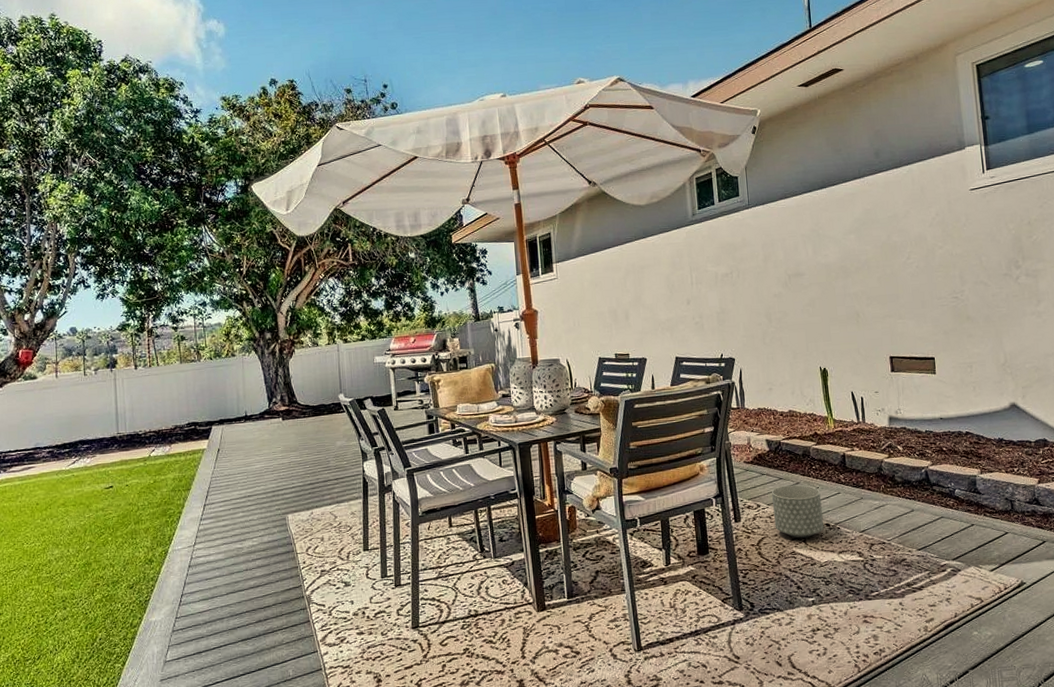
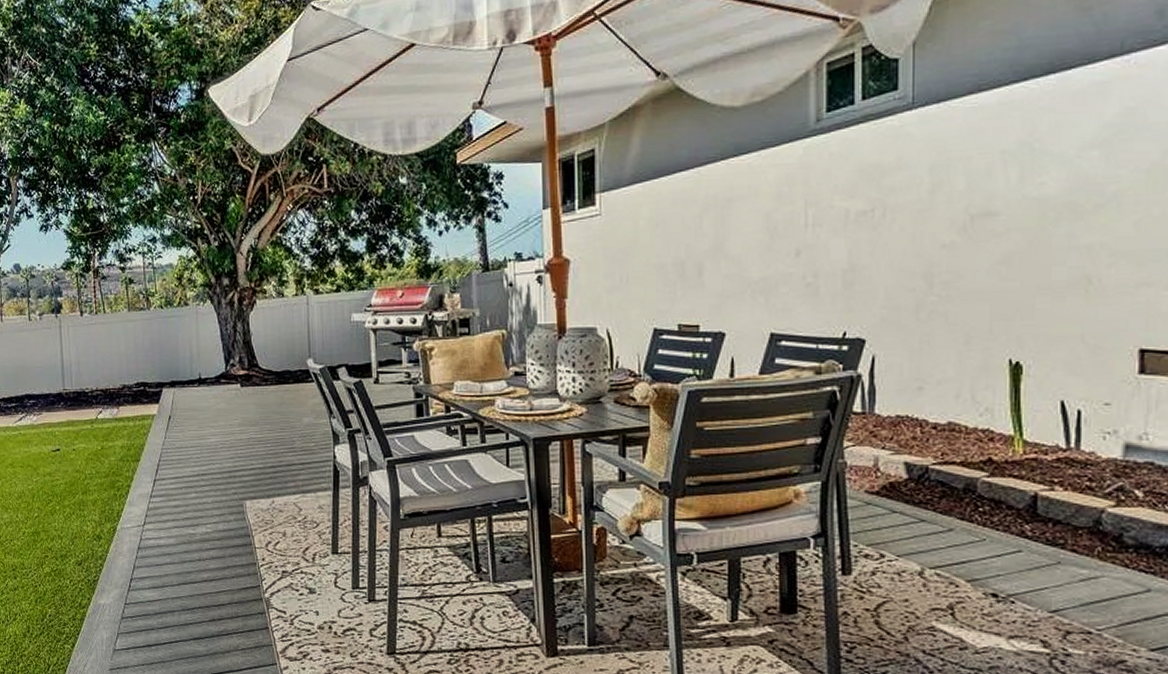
planter: present [772,484,824,538] -> none [906,531,988,609]

